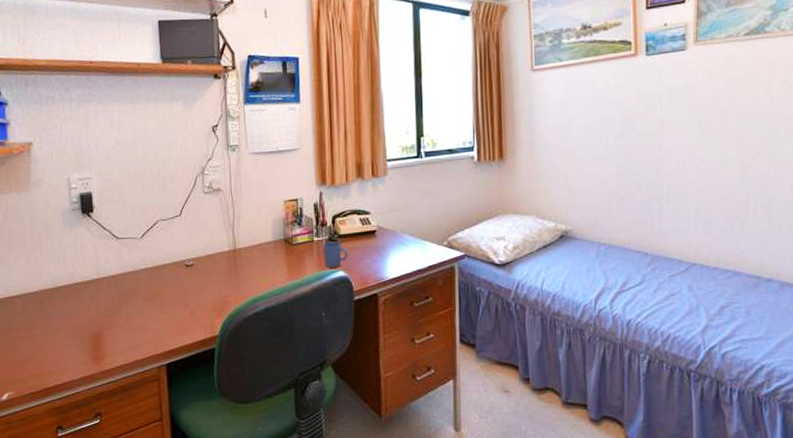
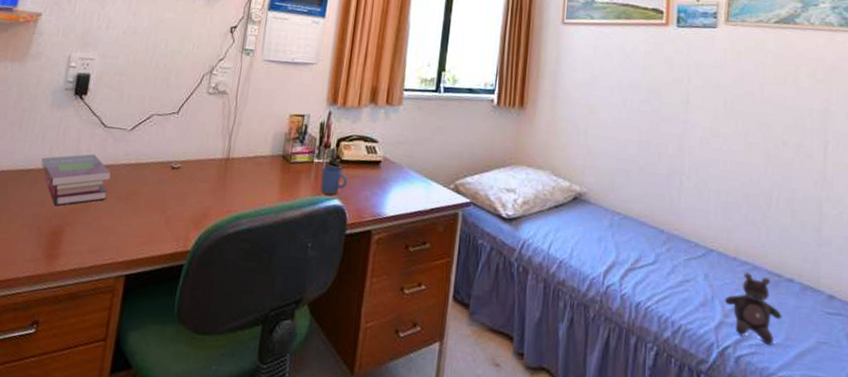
books: none [67,264,134,315] -> present [40,154,111,206]
stuffed animal: none [708,279,763,339] -> present [724,272,782,345]

